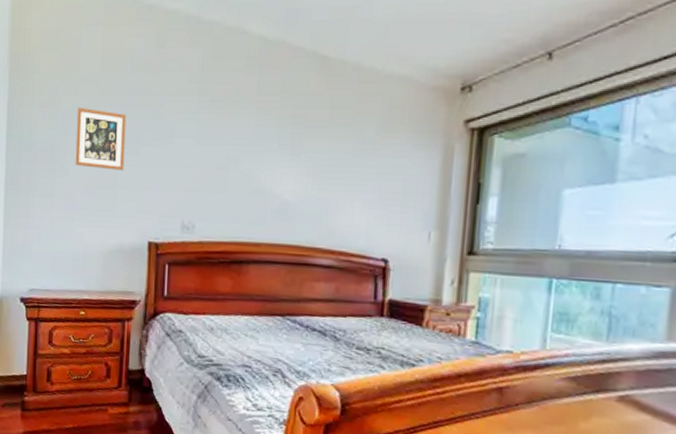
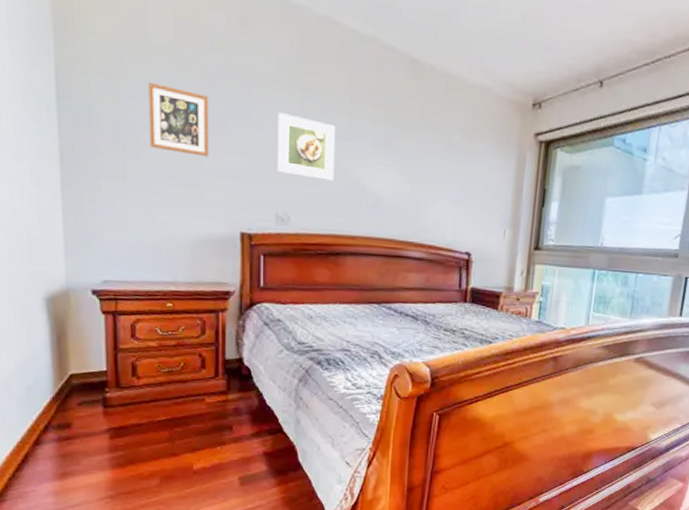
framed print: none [184,124,242,187] -> present [276,113,336,181]

